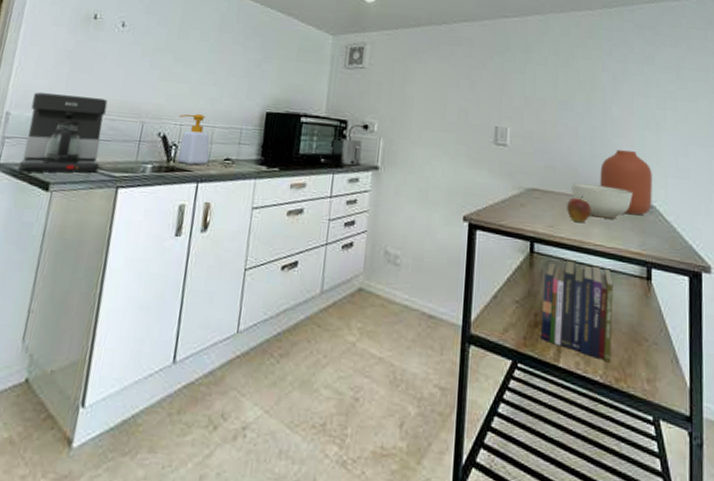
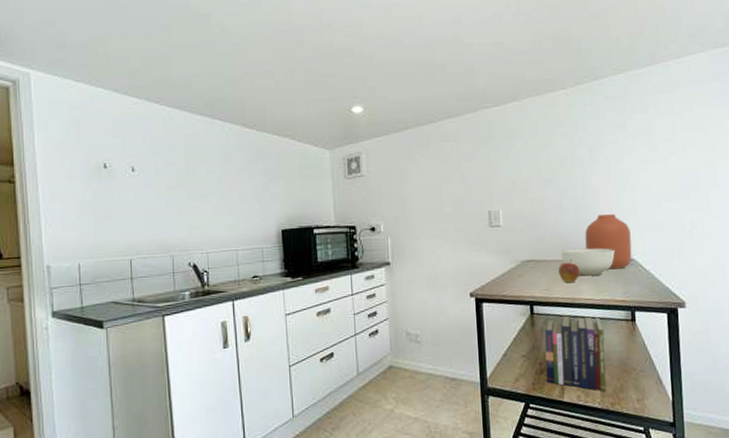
coffee maker: present [17,92,108,173] -> none [68,241,142,316]
soap bottle: present [177,113,210,165] -> none [204,240,238,287]
toaster: present [321,139,362,167] -> none [338,242,373,268]

